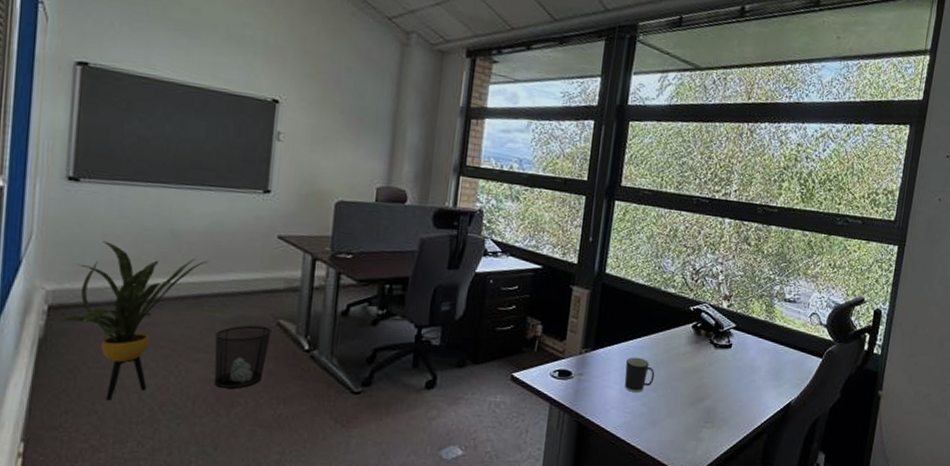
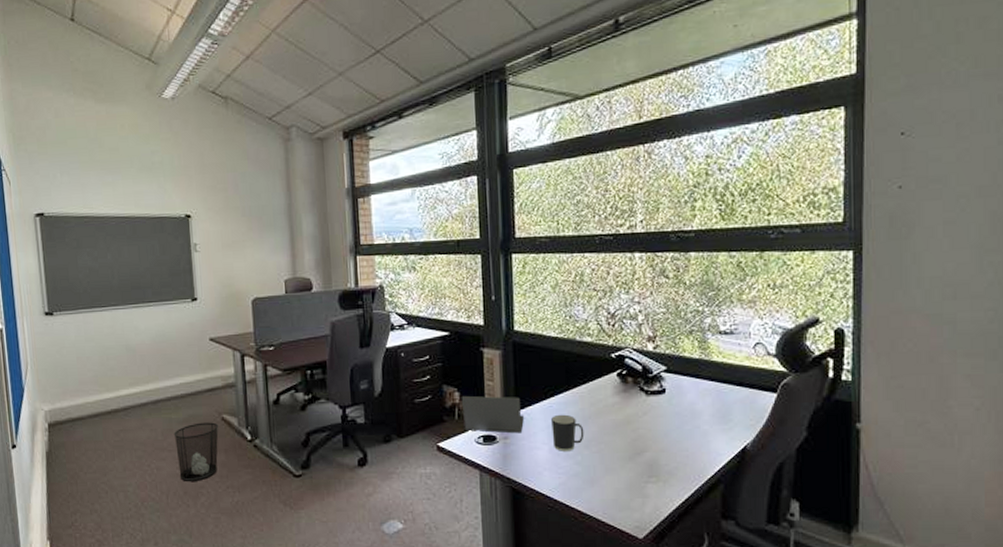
house plant: present [57,241,209,401] -> none [56,363,159,500]
laptop computer: none [541,329,601,372] -> present [461,395,524,434]

